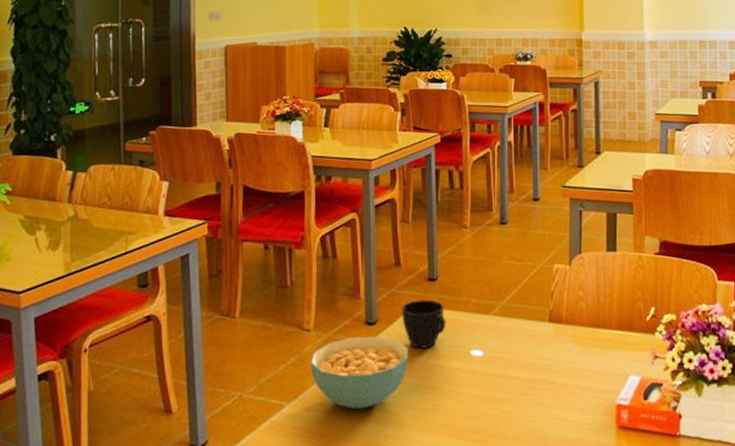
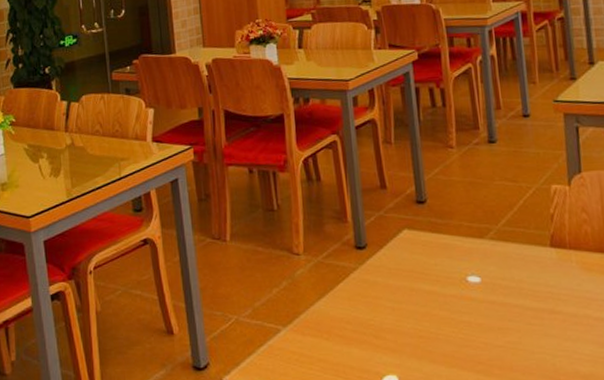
cereal bowl: present [310,336,409,410] -> none [302,261,402,336]
cup: present [401,299,446,349] -> none [390,223,439,274]

